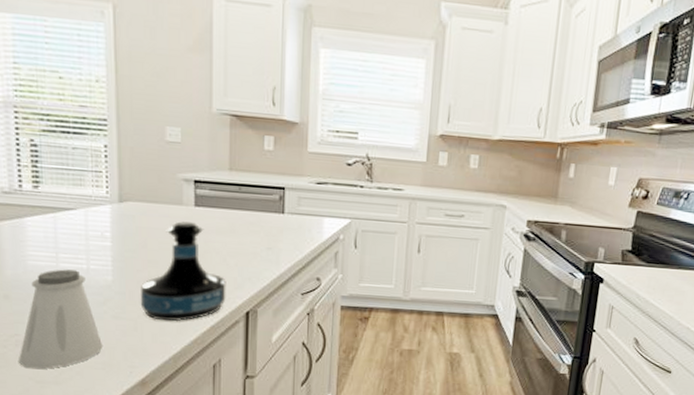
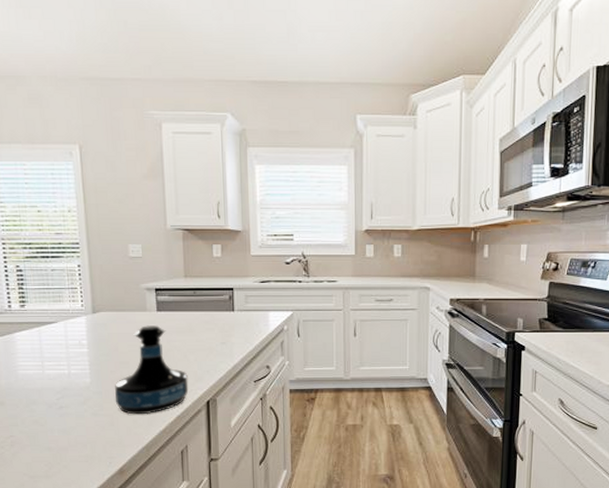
saltshaker: present [18,269,103,370] -> none [13,375,86,466]

